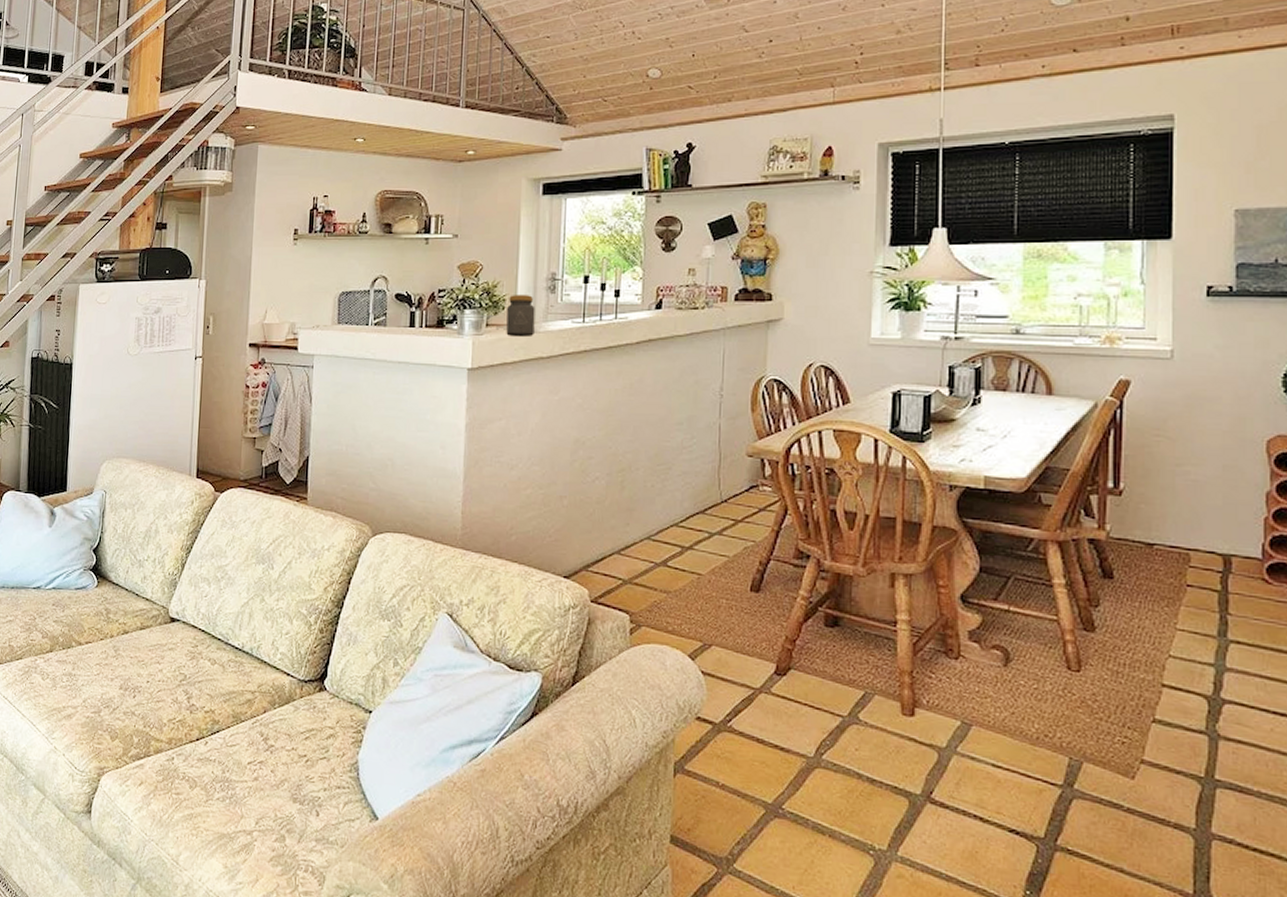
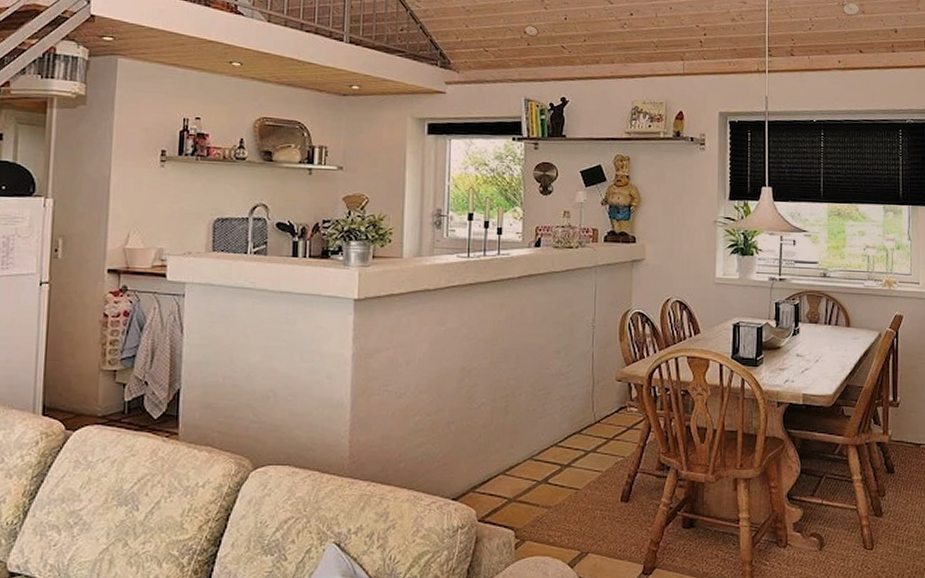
jar: present [506,294,535,338] -> none [393,228,422,270]

